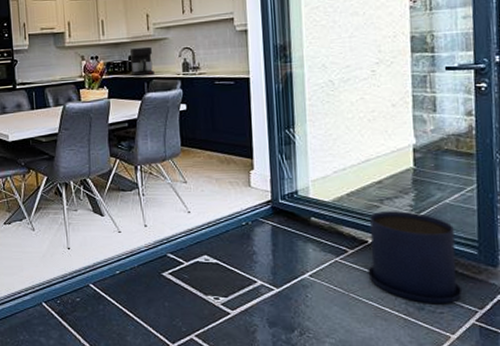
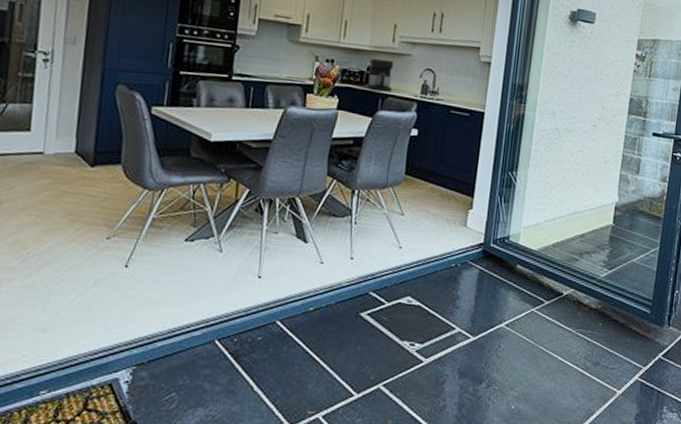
planter: present [368,211,463,304] -> none [558,265,636,360]

